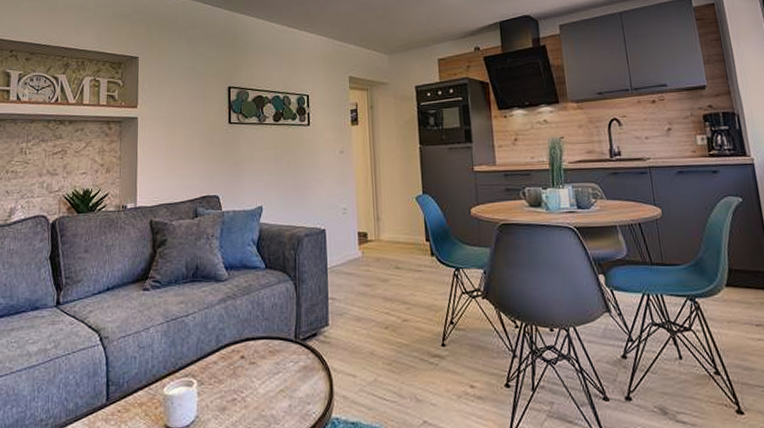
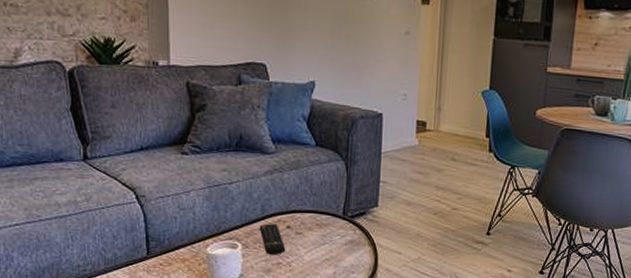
remote control: none [214,355,240,391] -> present [259,224,286,256]

